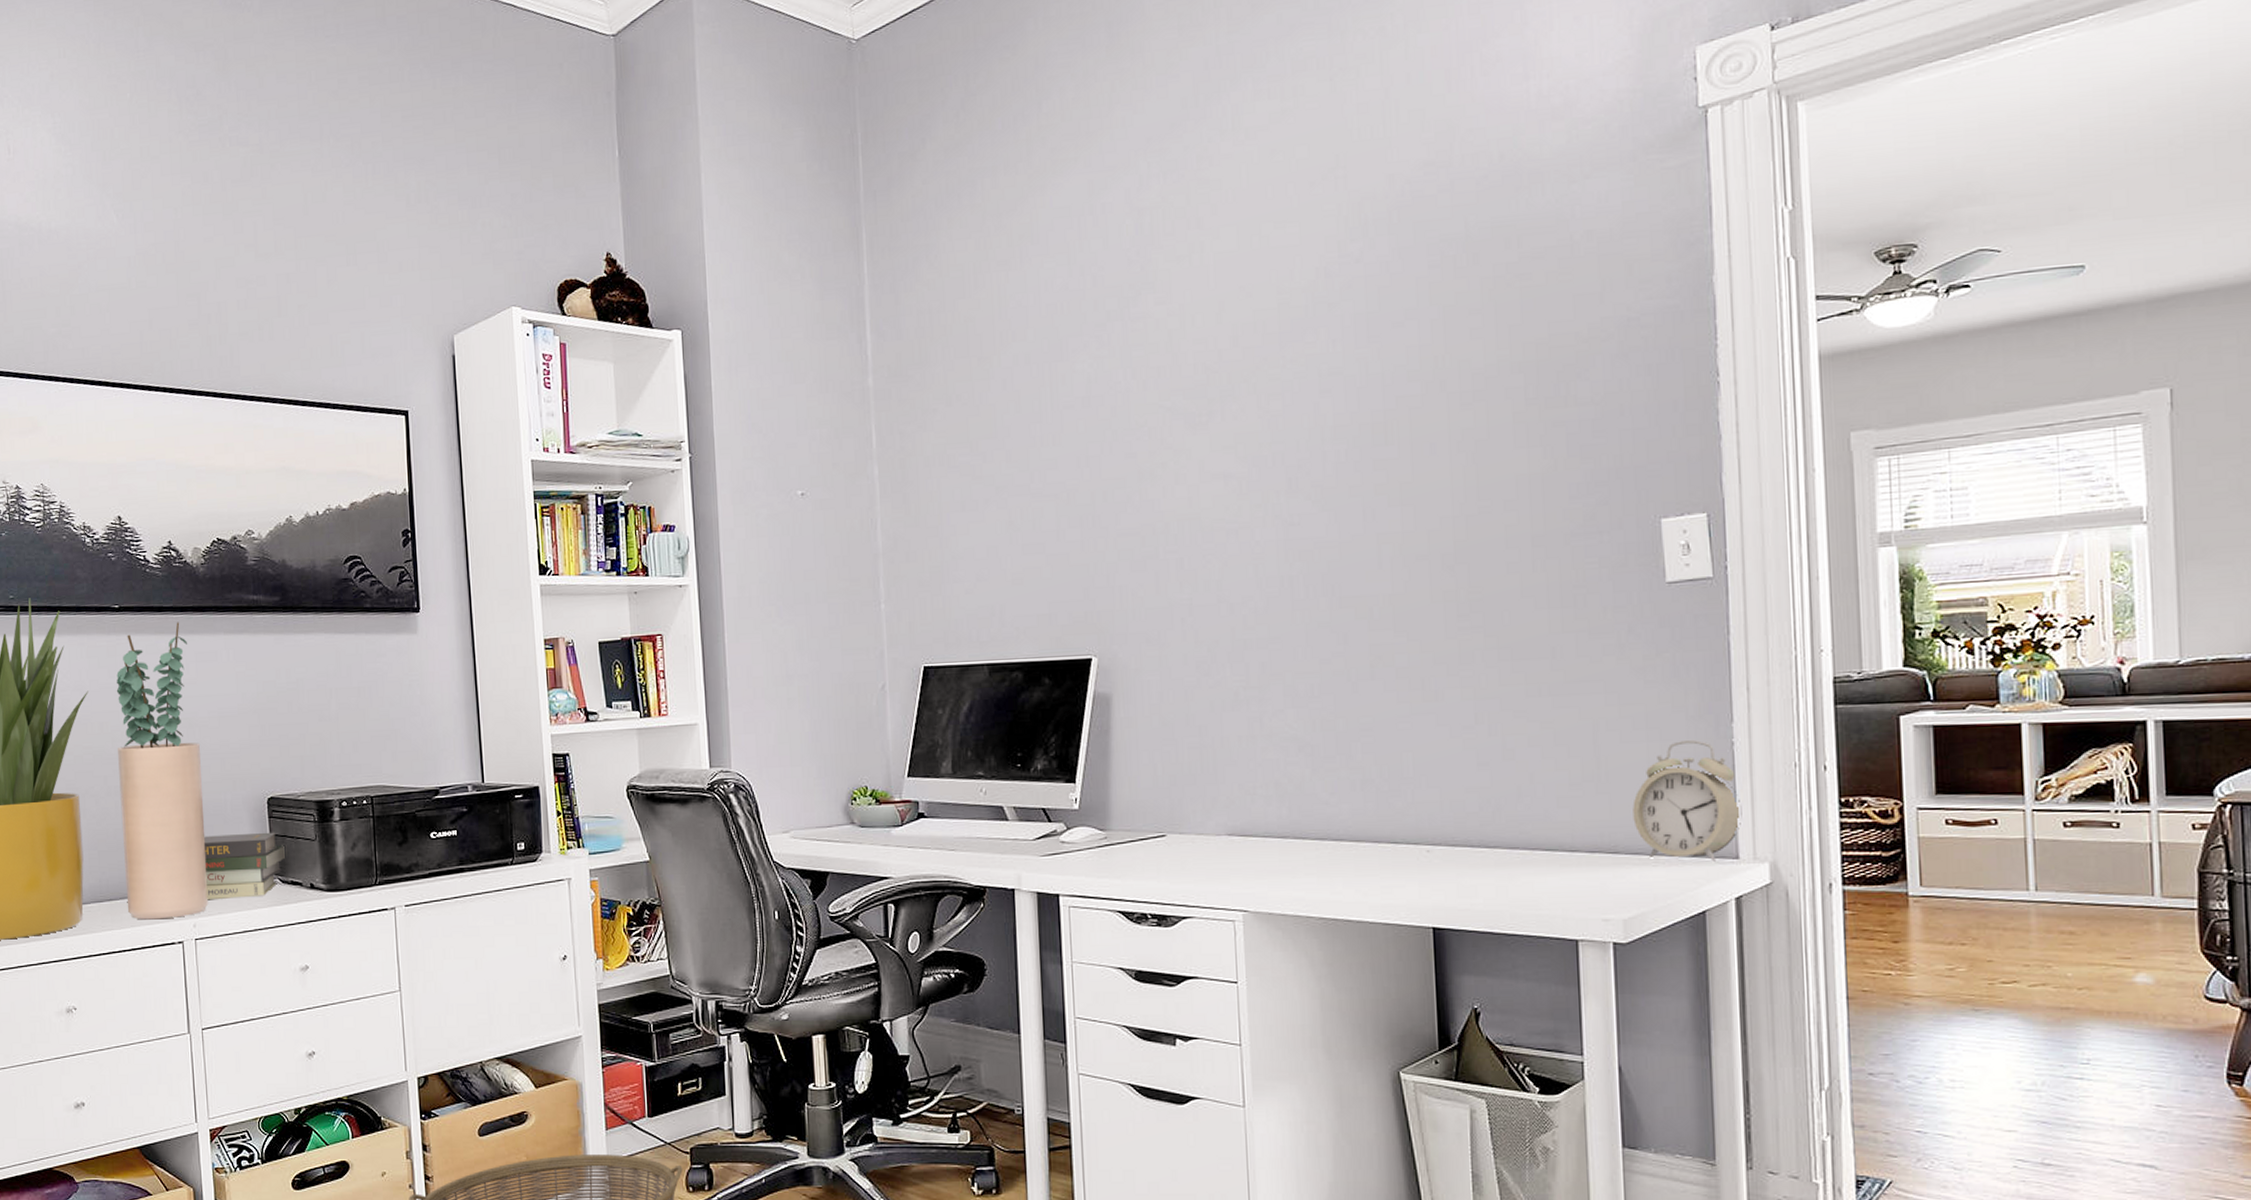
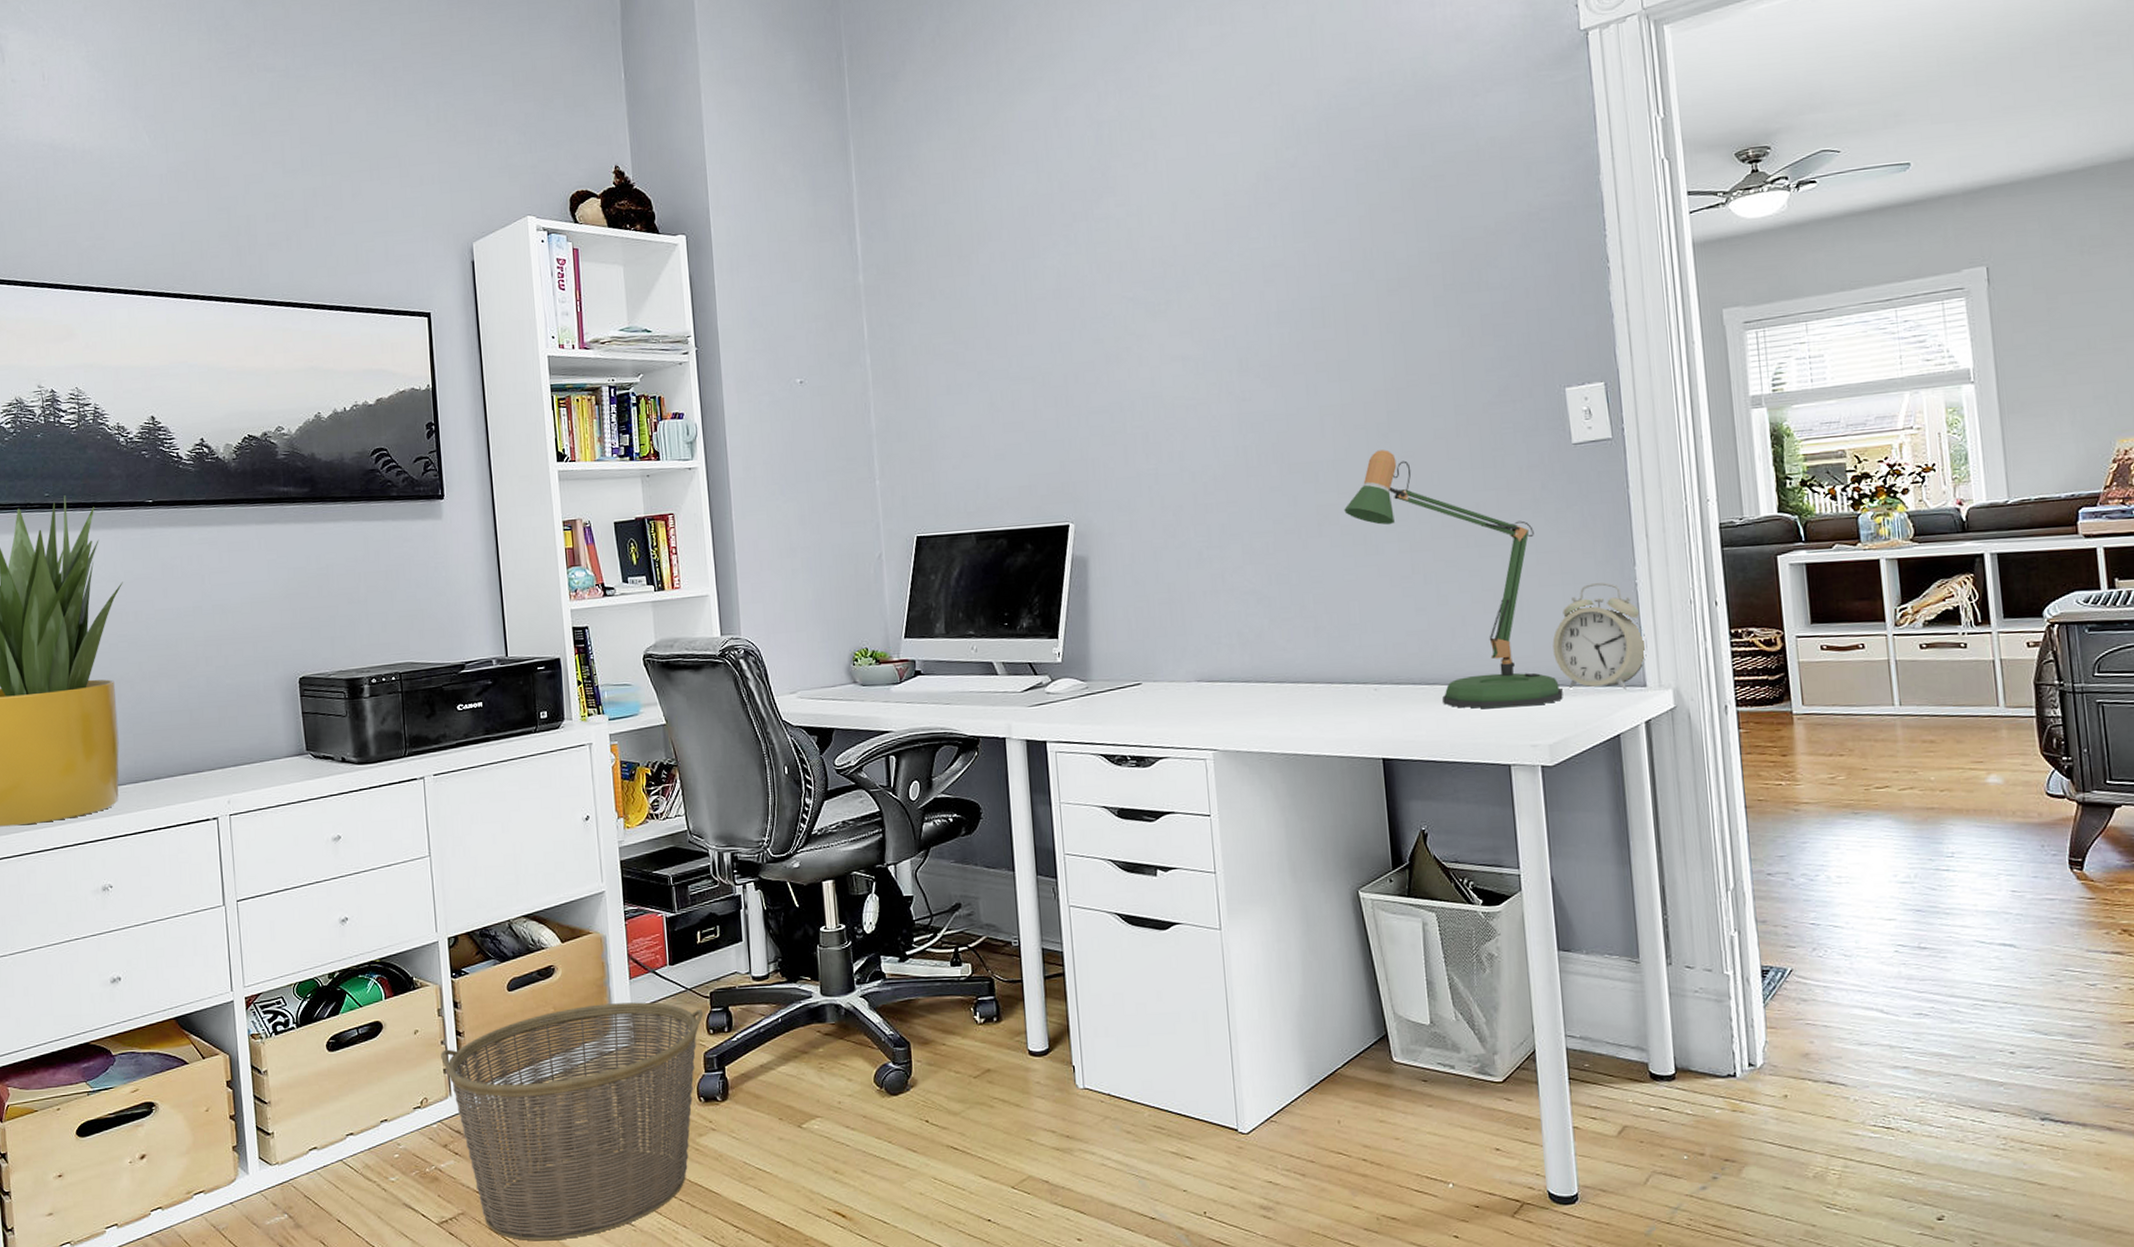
vase: present [116,622,209,920] -> none [150,514,243,799]
books: present [204,832,285,900] -> none [238,709,317,777]
desk lamp: none [1401,584,1642,877] -> present [1344,449,1563,708]

